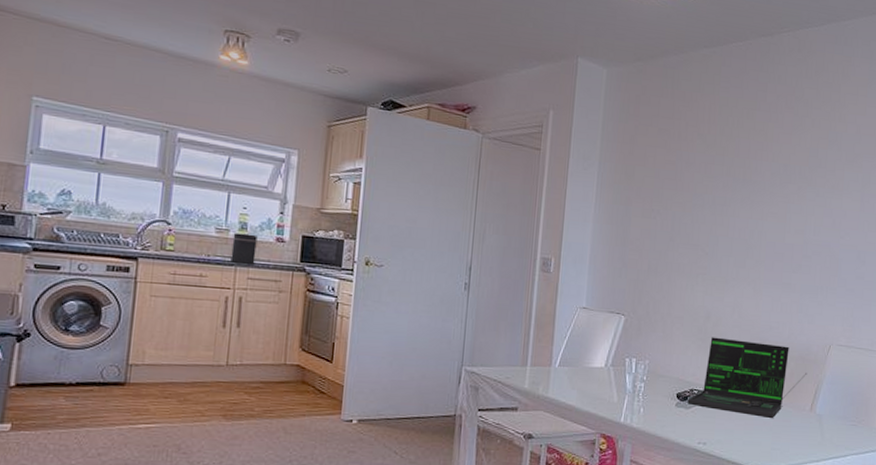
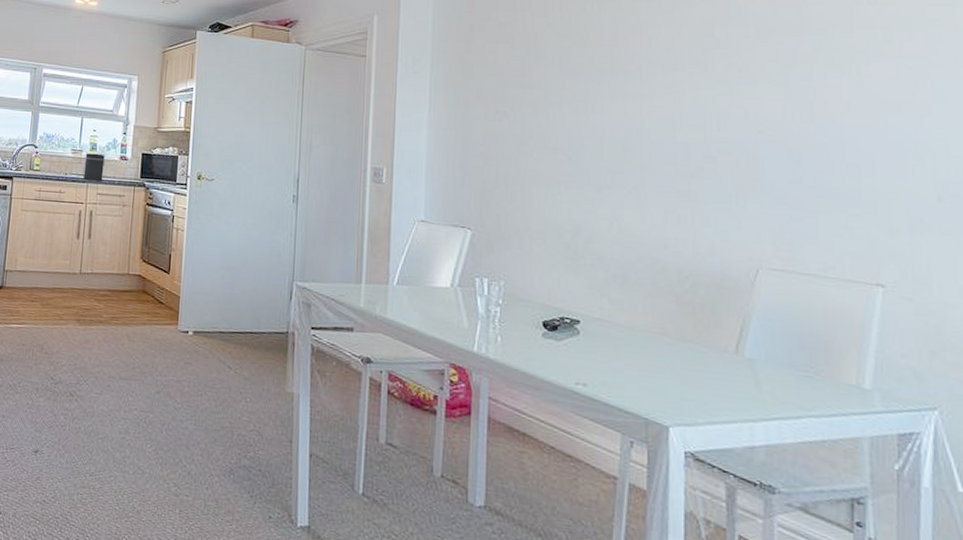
laptop: present [687,337,807,418] -> none [558,255,726,359]

